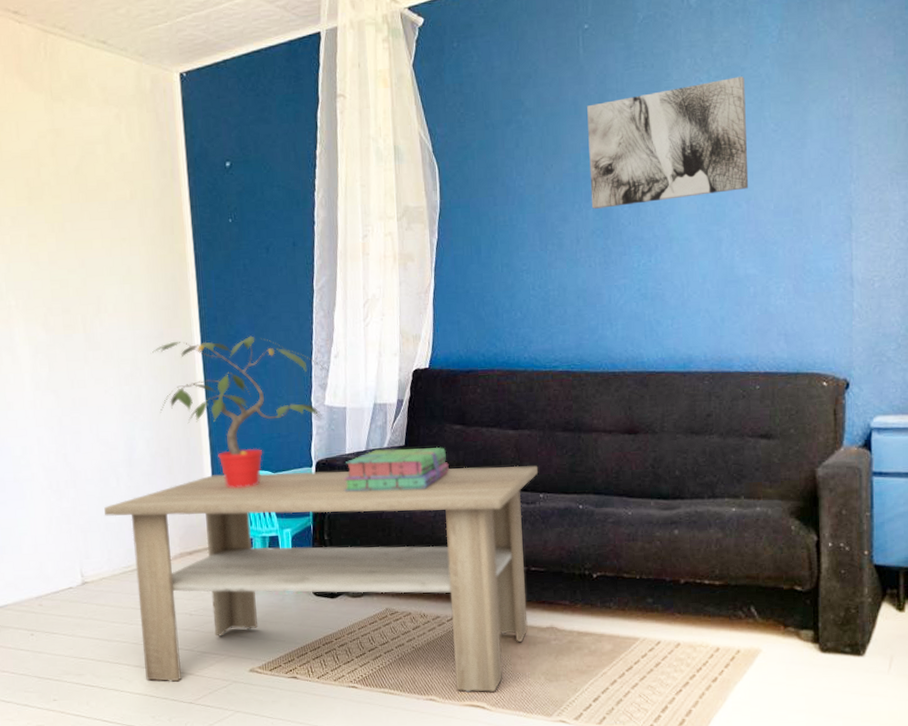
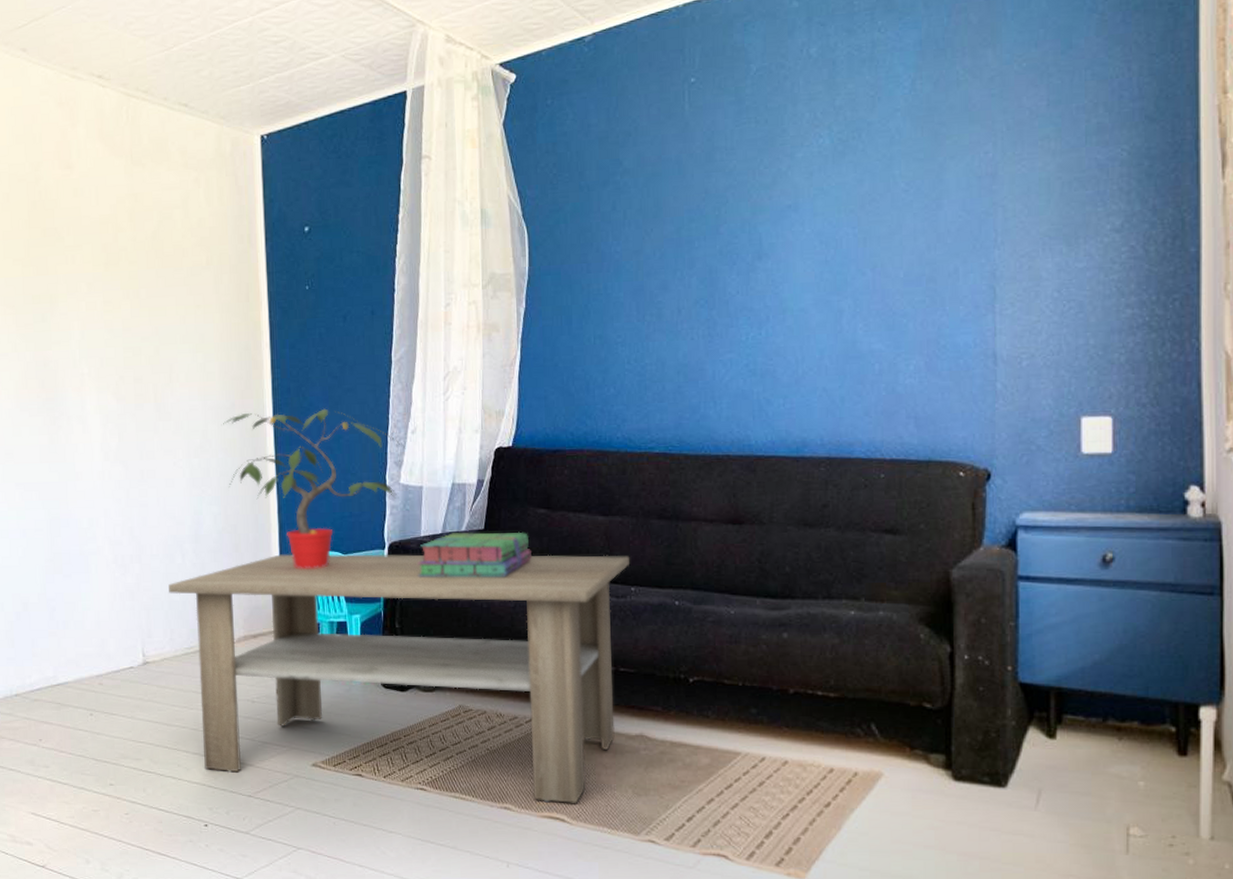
wall art: present [587,76,749,209] -> none [692,131,875,277]

